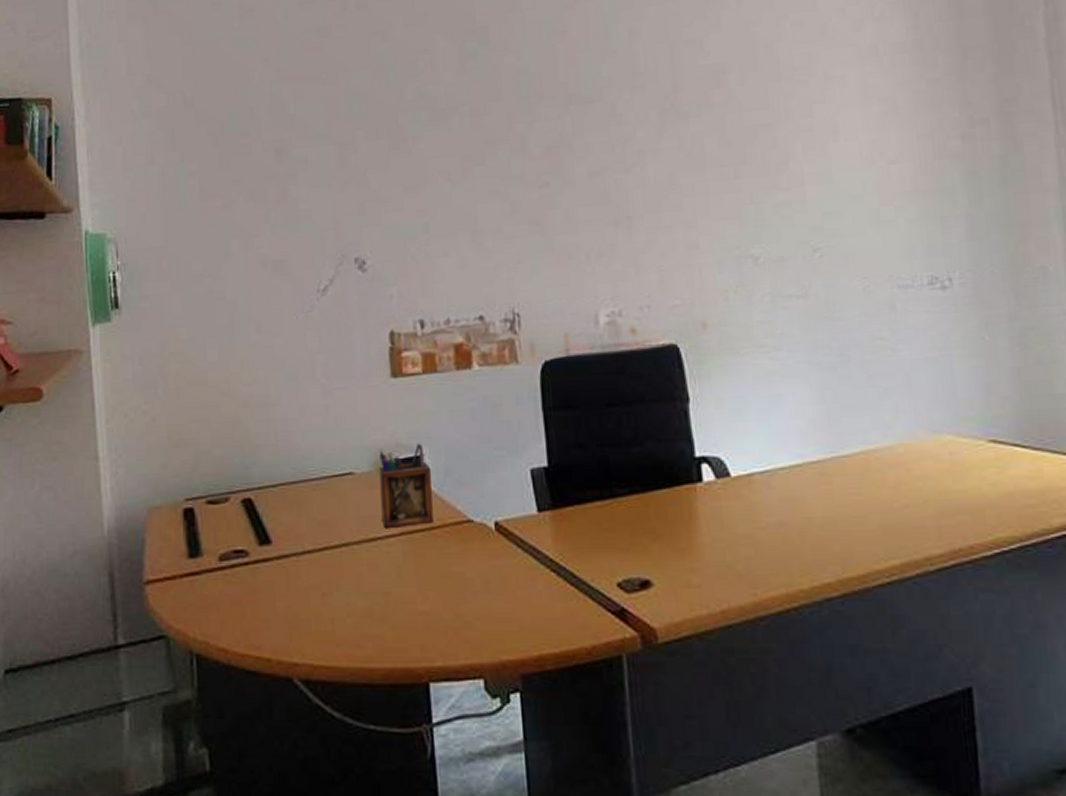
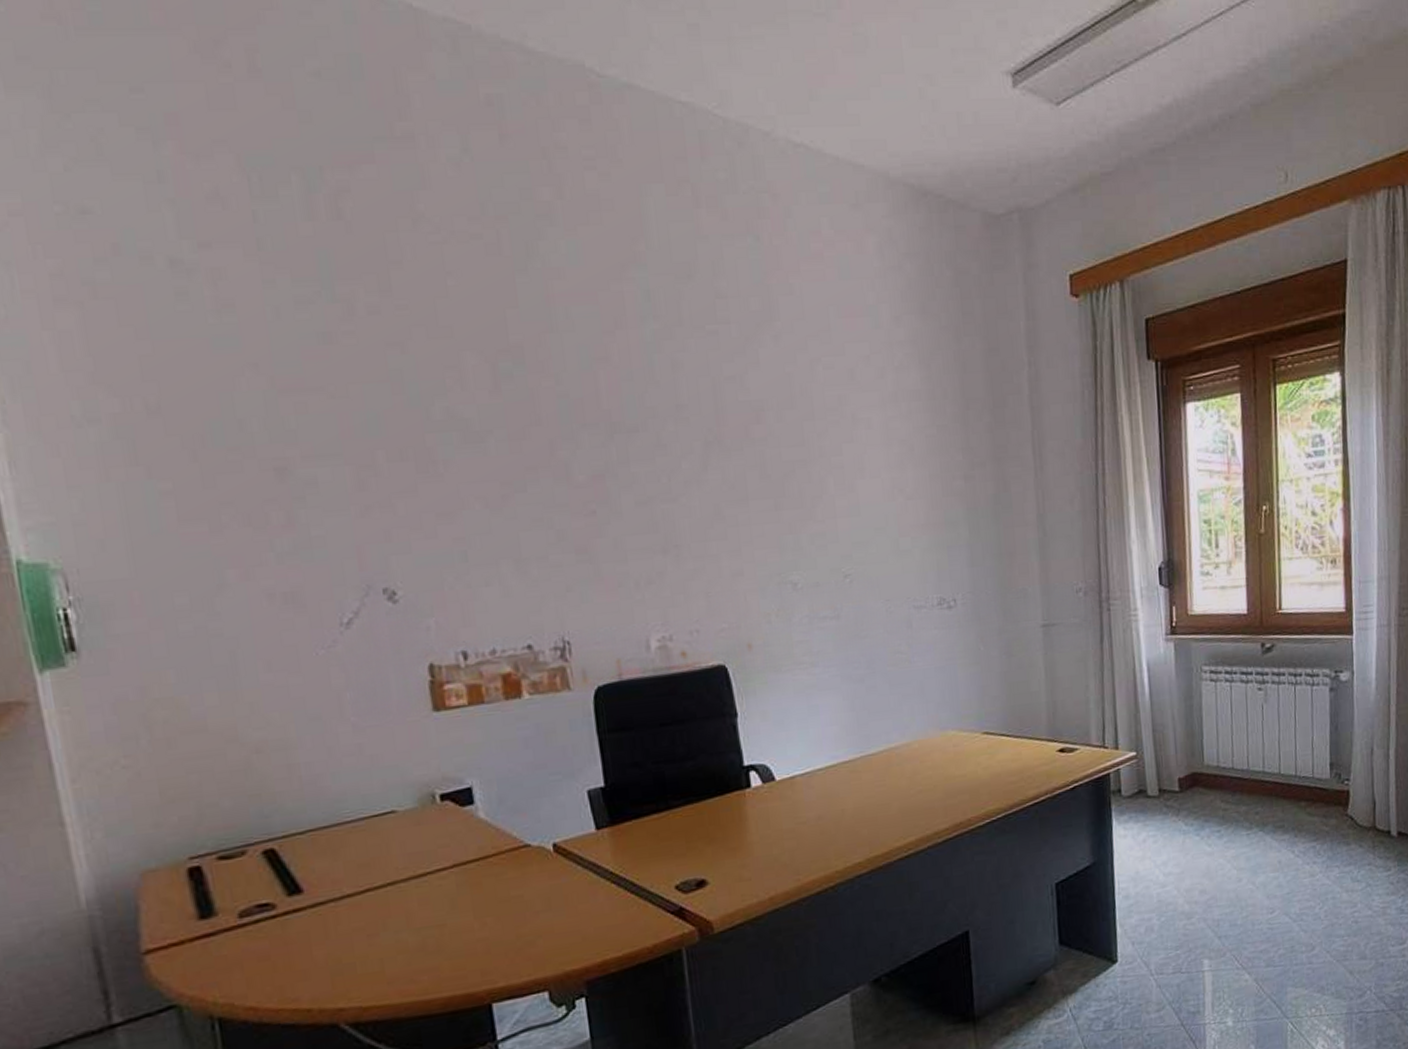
desk organizer: present [379,443,434,529] -> none [424,775,488,863]

